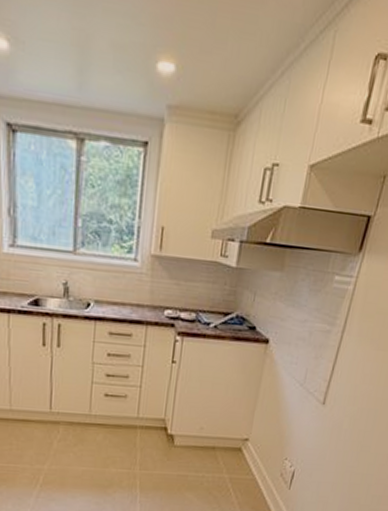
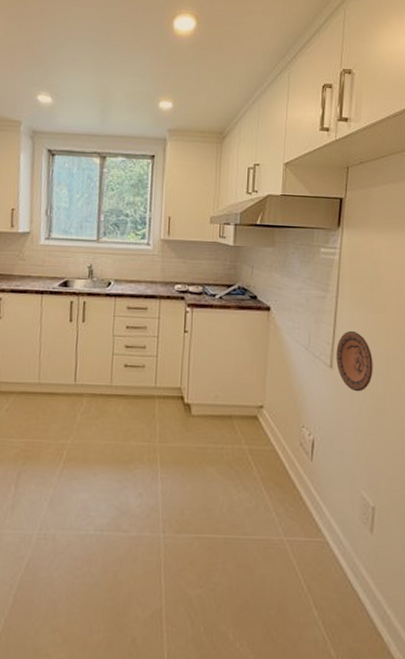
decorative plate: none [329,367,368,429] -> present [336,330,373,392]

